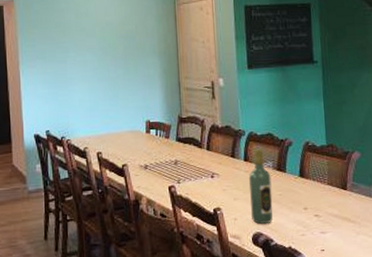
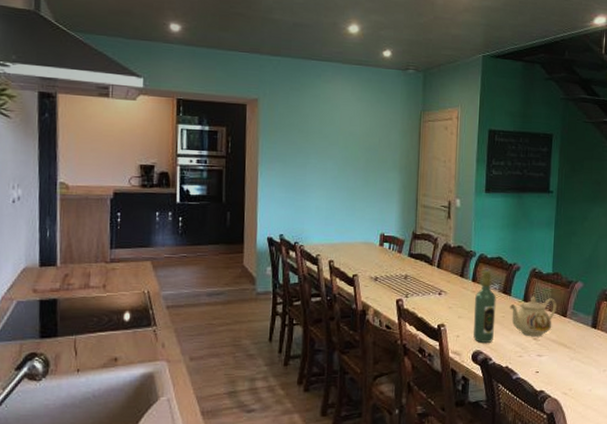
teapot: none [286,170,336,213] -> present [510,295,558,336]

